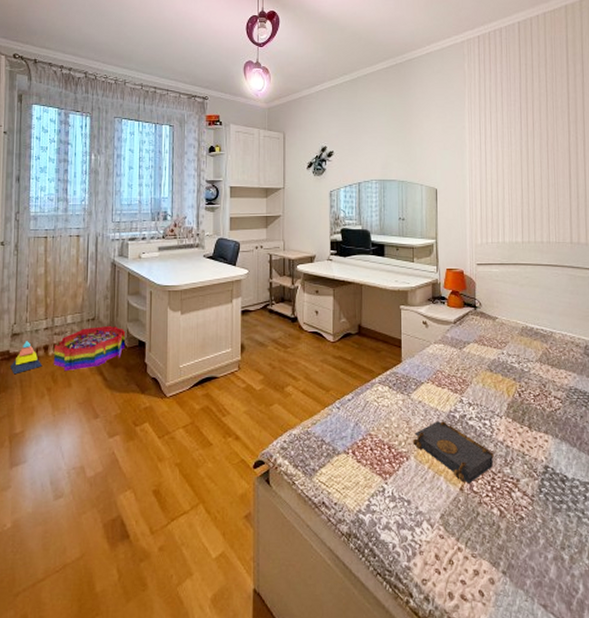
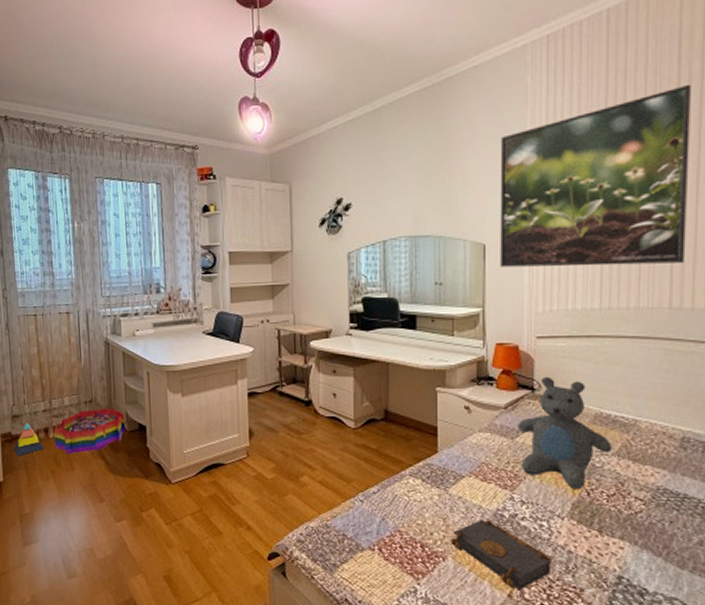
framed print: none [447,79,580,209] -> present [500,84,692,268]
teddy bear: none [464,296,536,392] -> present [517,376,613,490]

